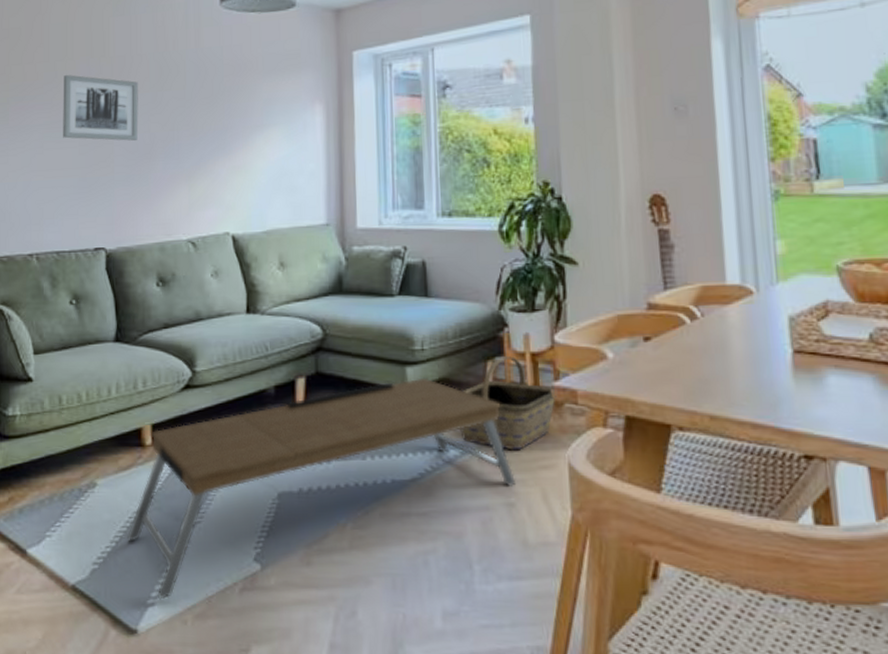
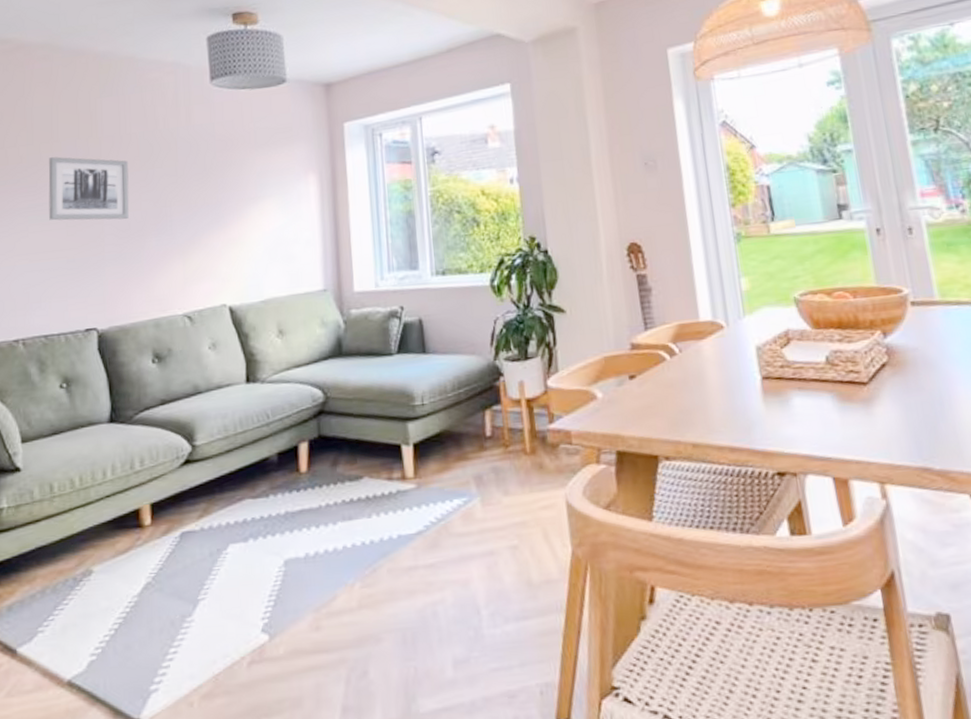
coffee table: present [126,377,517,600] -> none [126,431,519,684]
basket: present [460,356,556,451] -> none [462,404,552,494]

